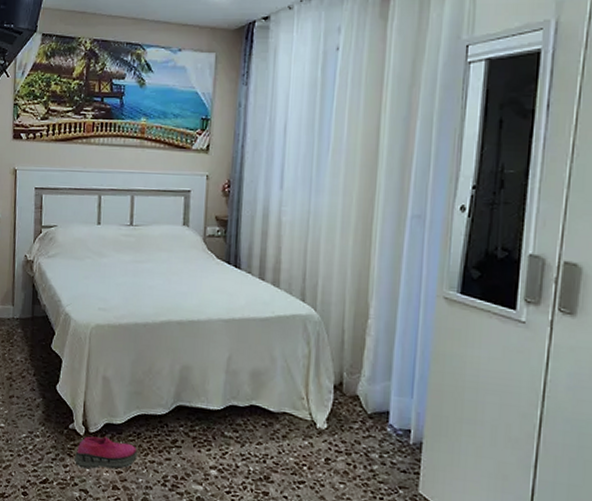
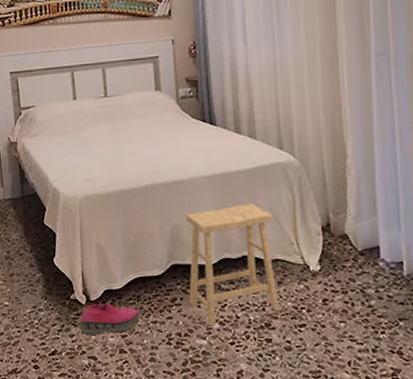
footstool: none [190,352,286,473] -> present [186,204,279,326]

